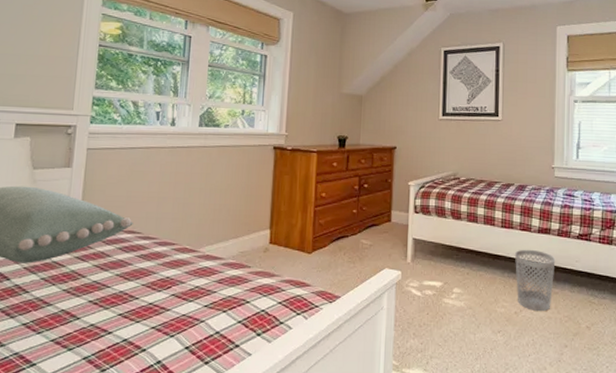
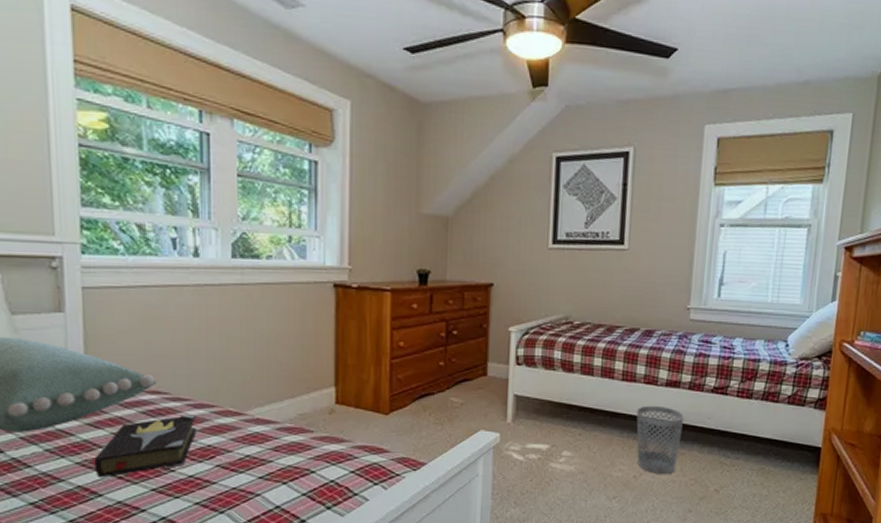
hardback book: none [76,250,160,303] -> present [94,413,196,478]

